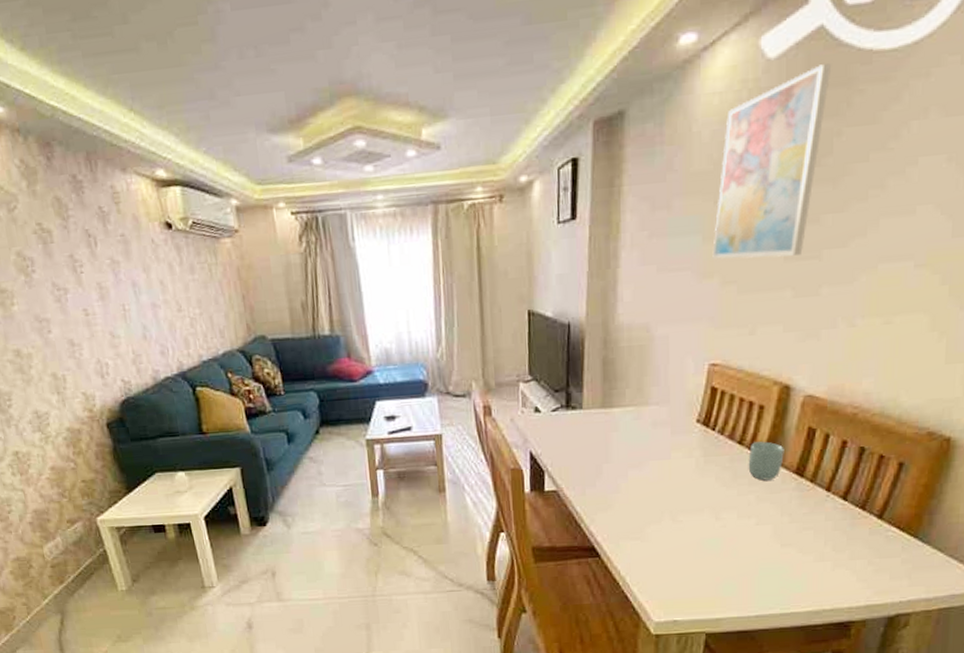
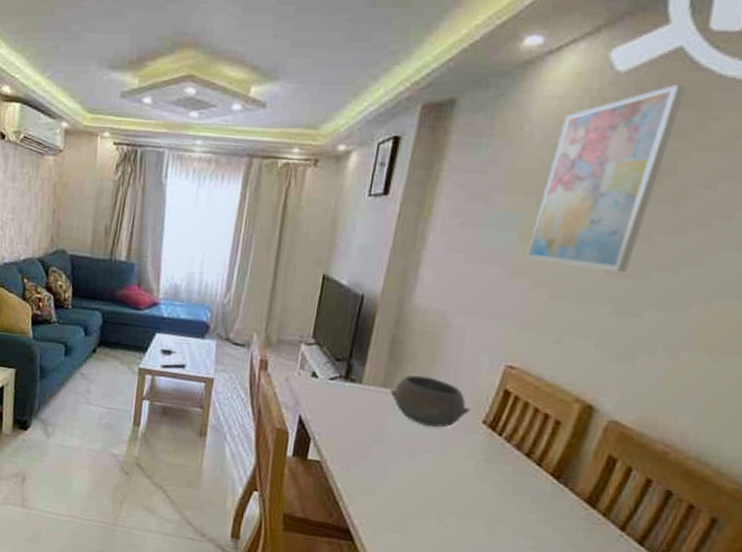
bowl: none [610,389,684,436] -> present [390,374,471,428]
cup: present [748,441,784,481] -> none [532,458,578,504]

